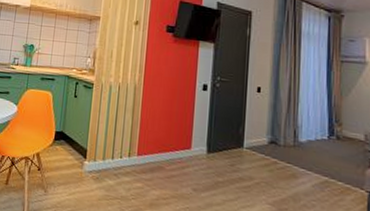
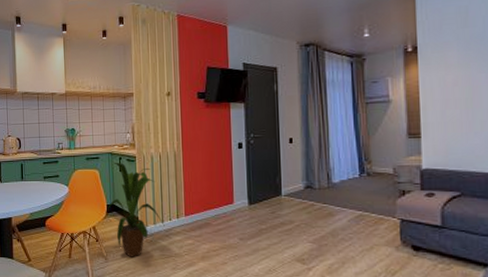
house plant: none [53,86,114,194] -> present [106,162,165,257]

